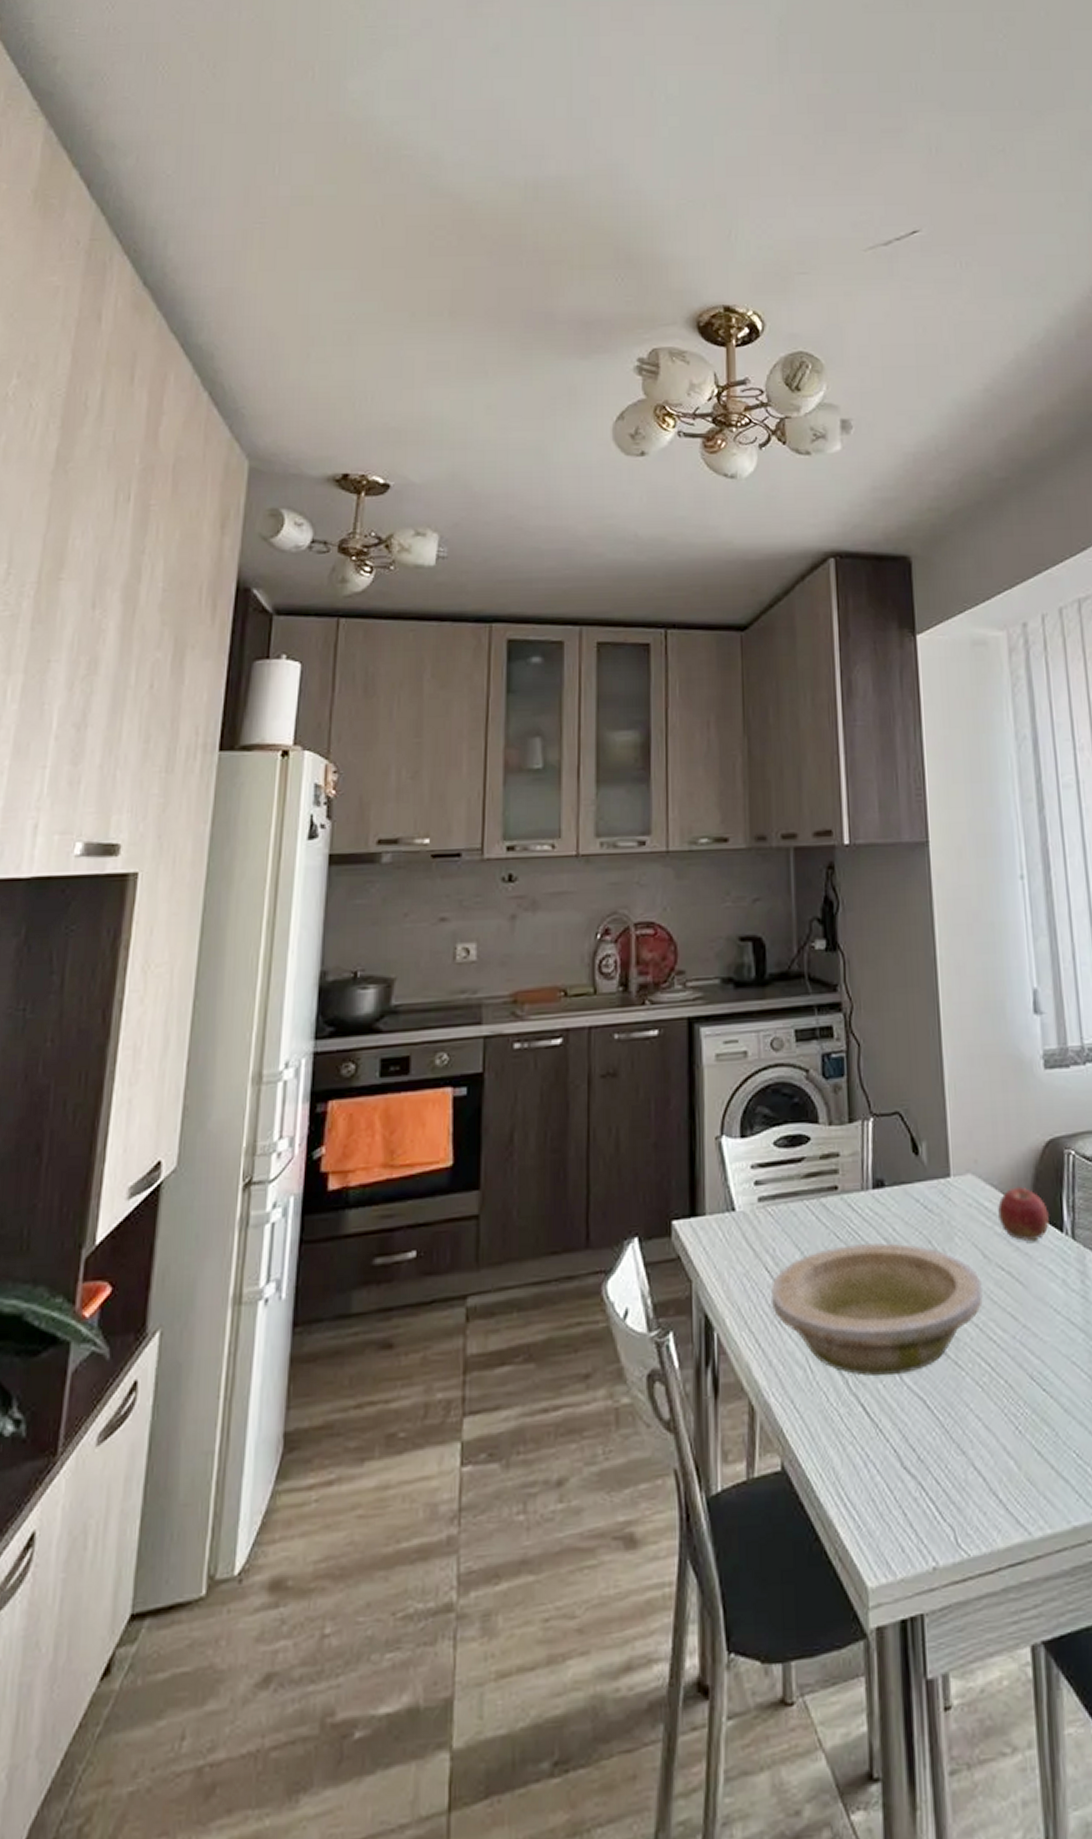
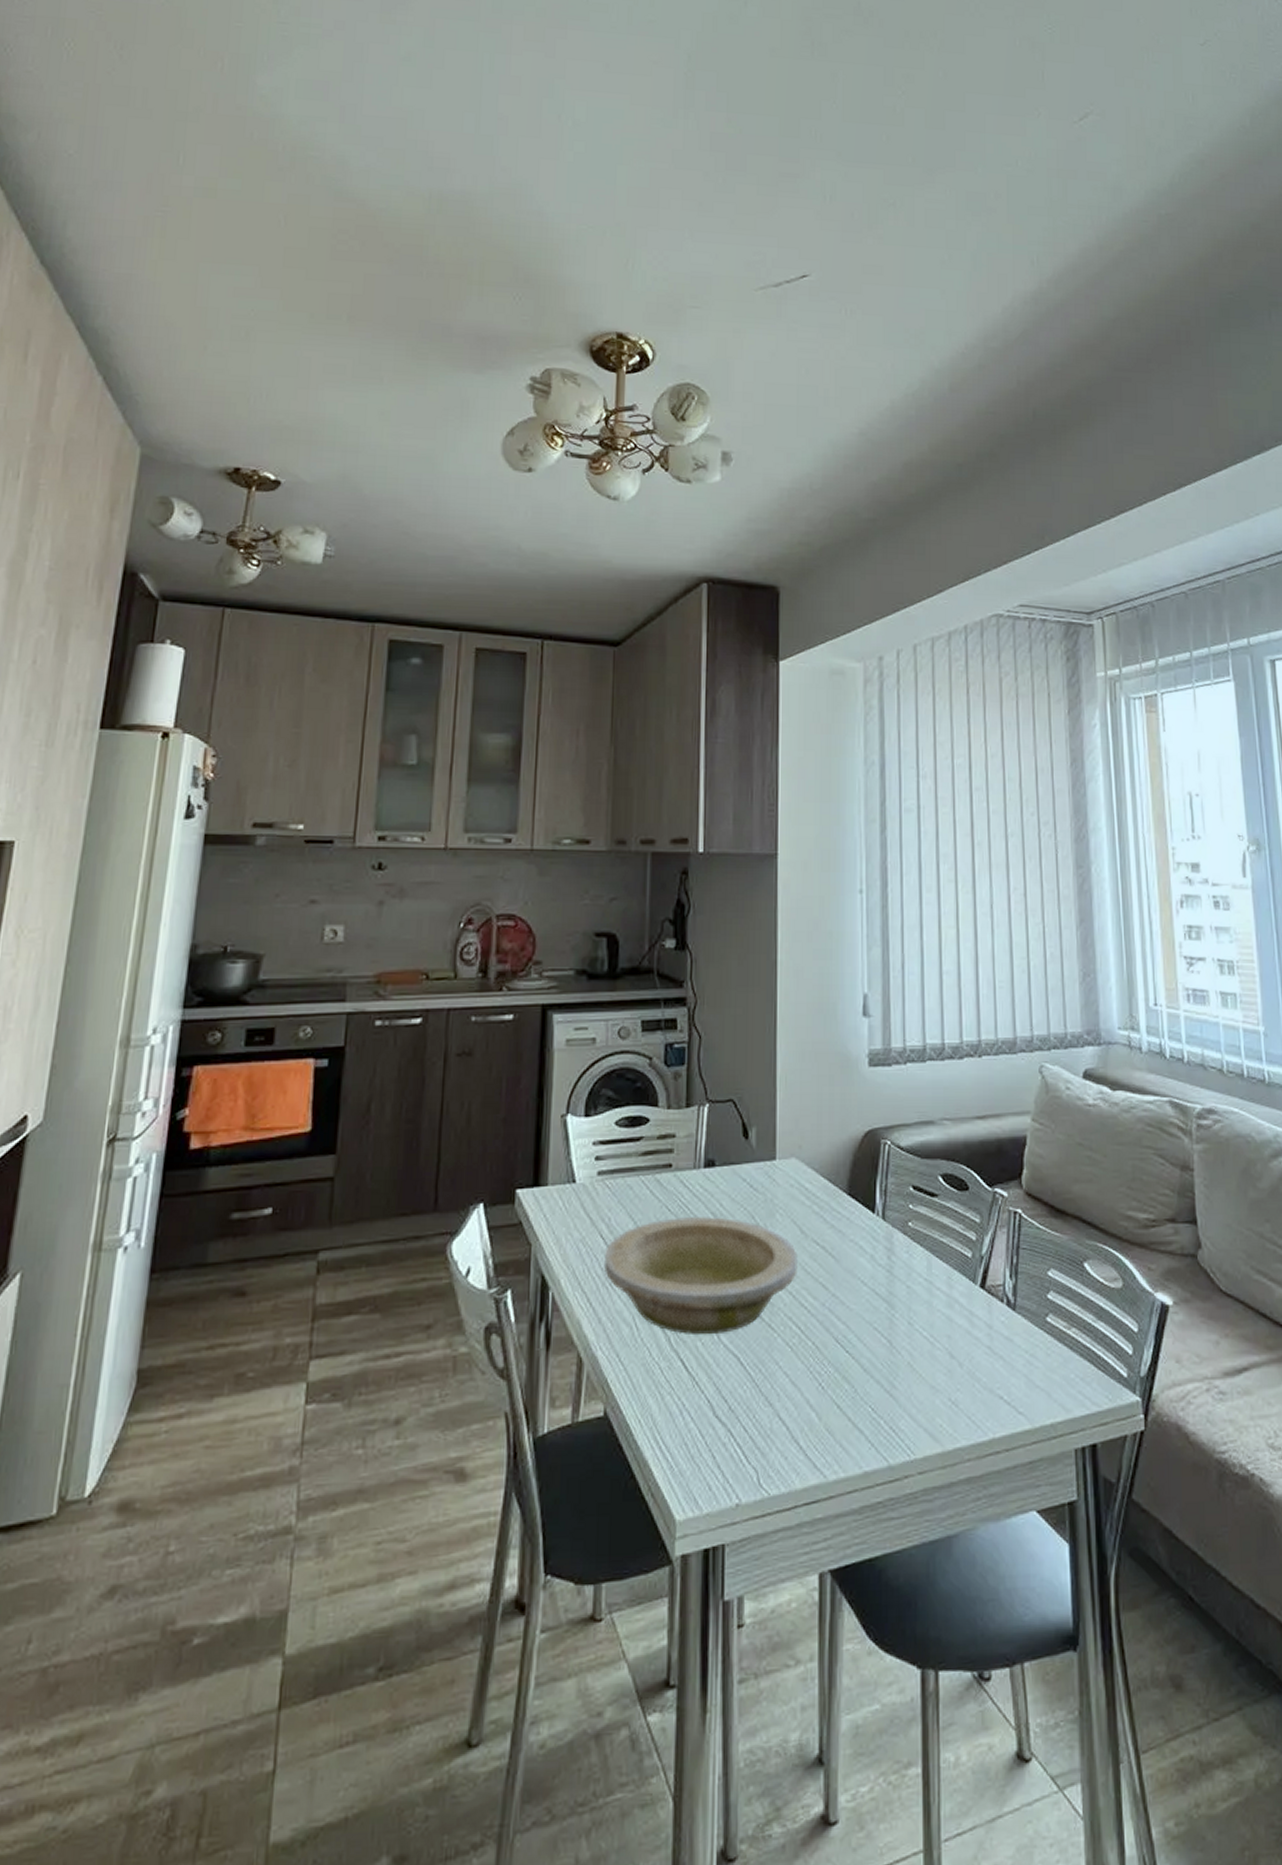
apple: present [998,1186,1049,1241] -> none [817,1171,863,1219]

